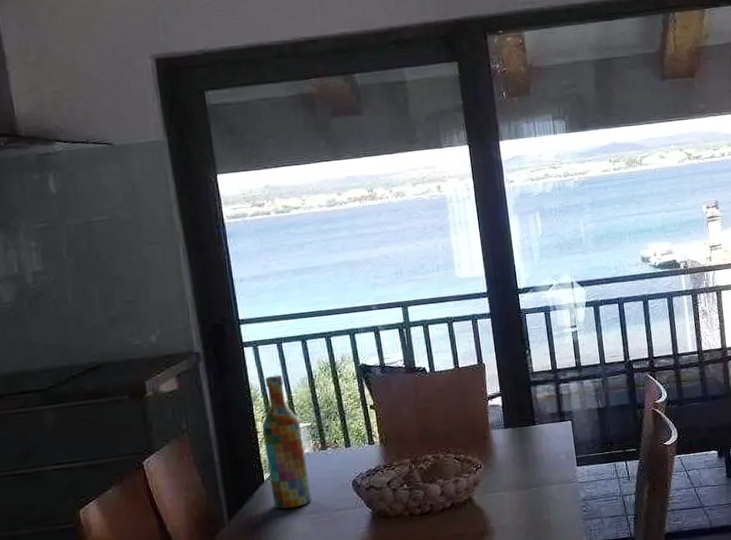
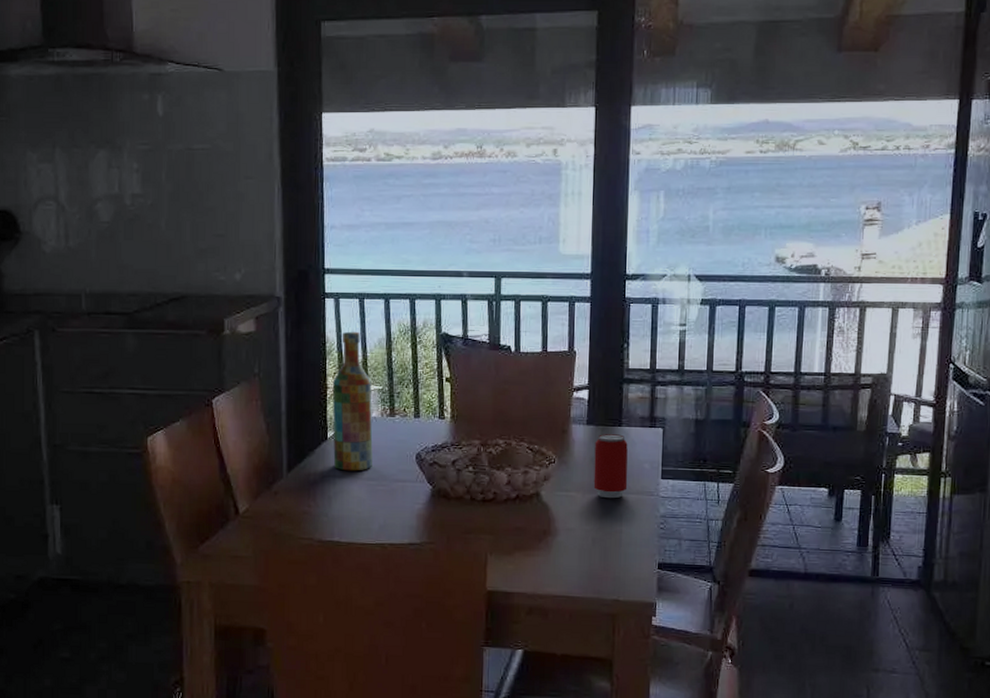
beverage can: none [514,432,549,493] -> present [593,434,628,499]

